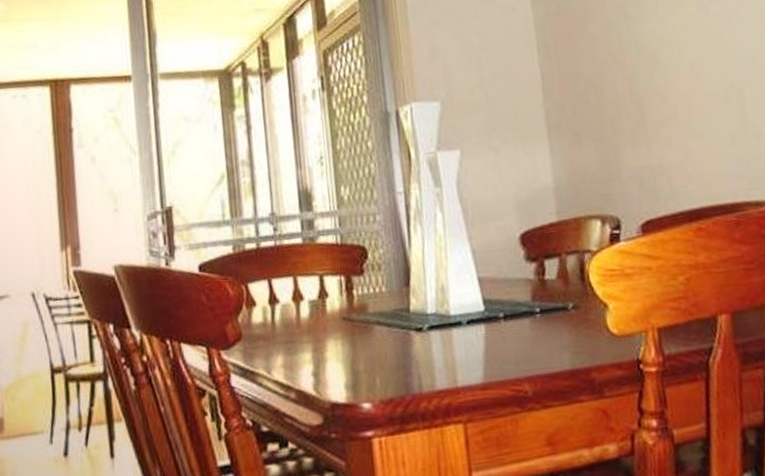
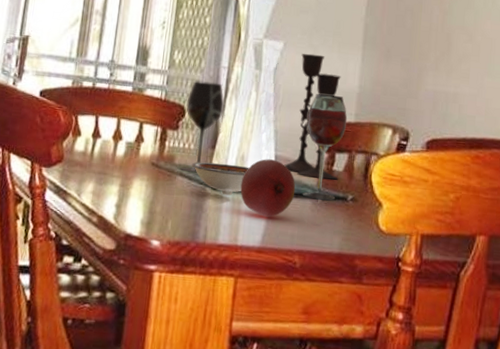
wineglass: none [366,212,410,319] -> present [180,80,225,173]
bowl: none [387,298,453,335] -> present [191,162,249,196]
fruit: none [446,283,510,349] -> present [240,159,296,218]
candlestick: none [482,155,553,295] -> present [284,53,341,181]
wineglass: none [504,196,555,317] -> present [302,94,348,201]

